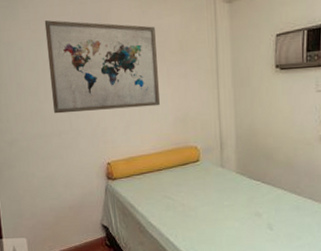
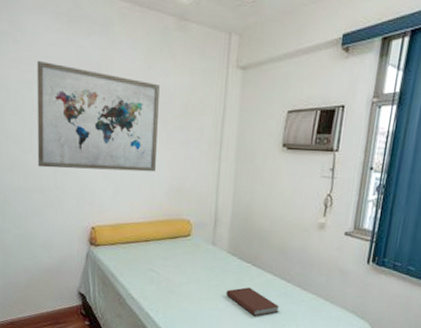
book: none [239,204,294,231] -> present [225,287,280,316]

